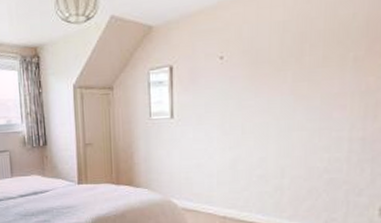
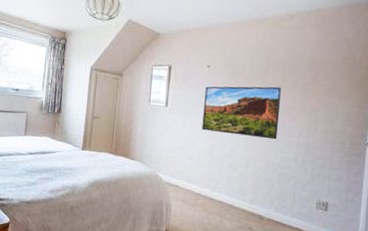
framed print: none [220,68,323,140] -> present [202,86,281,140]

